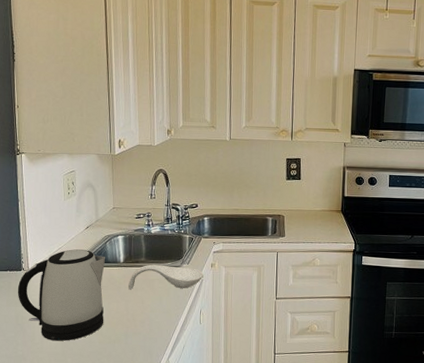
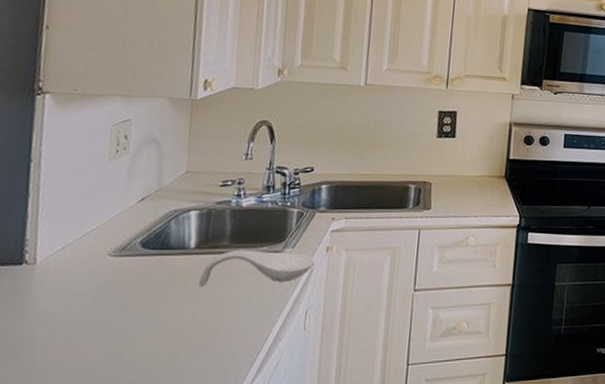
kettle: present [17,249,106,341] -> none [10,231,168,368]

